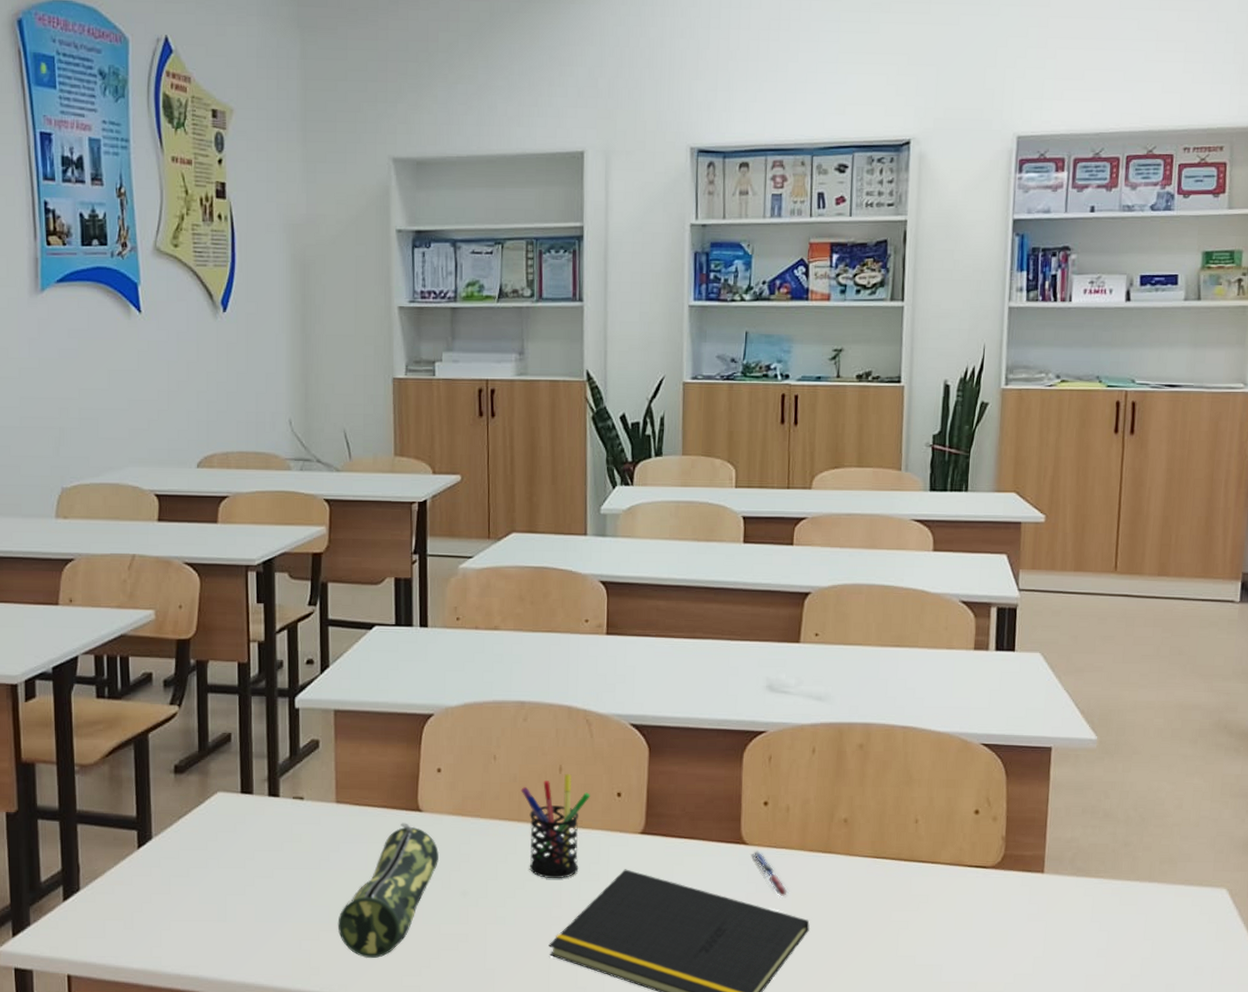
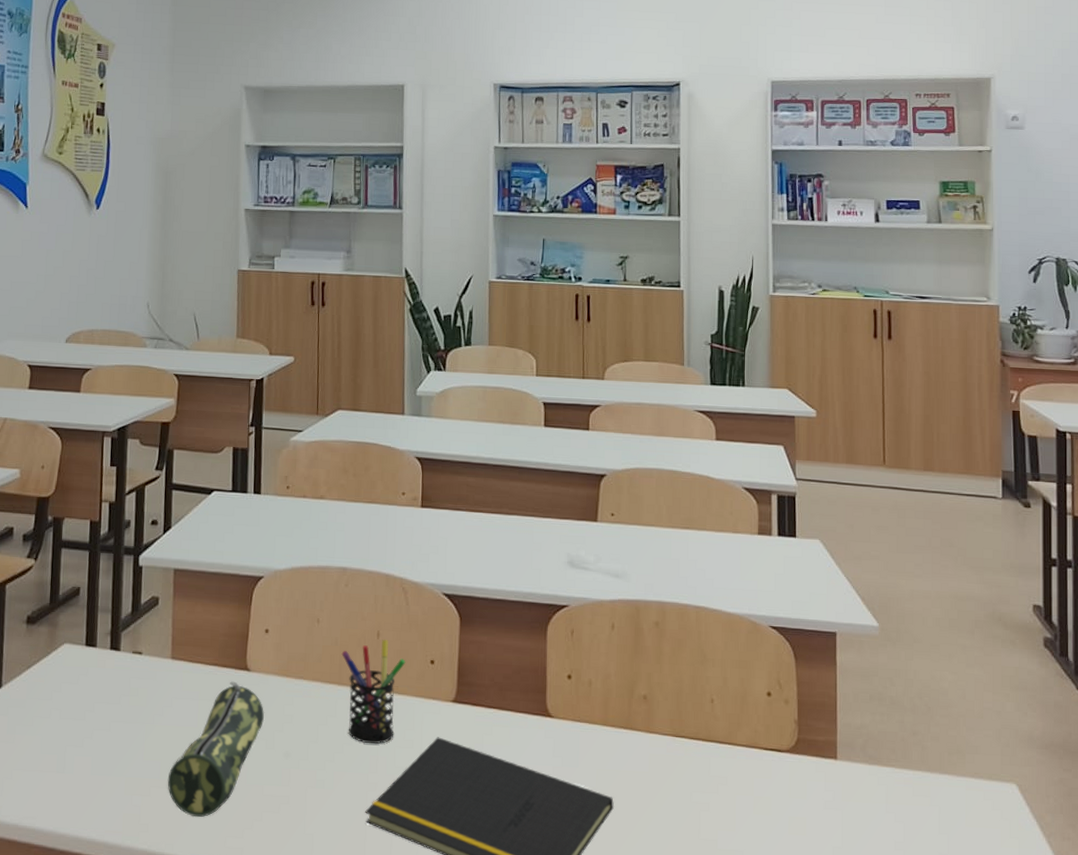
pen: present [752,850,789,896] -> none [557,724,593,772]

